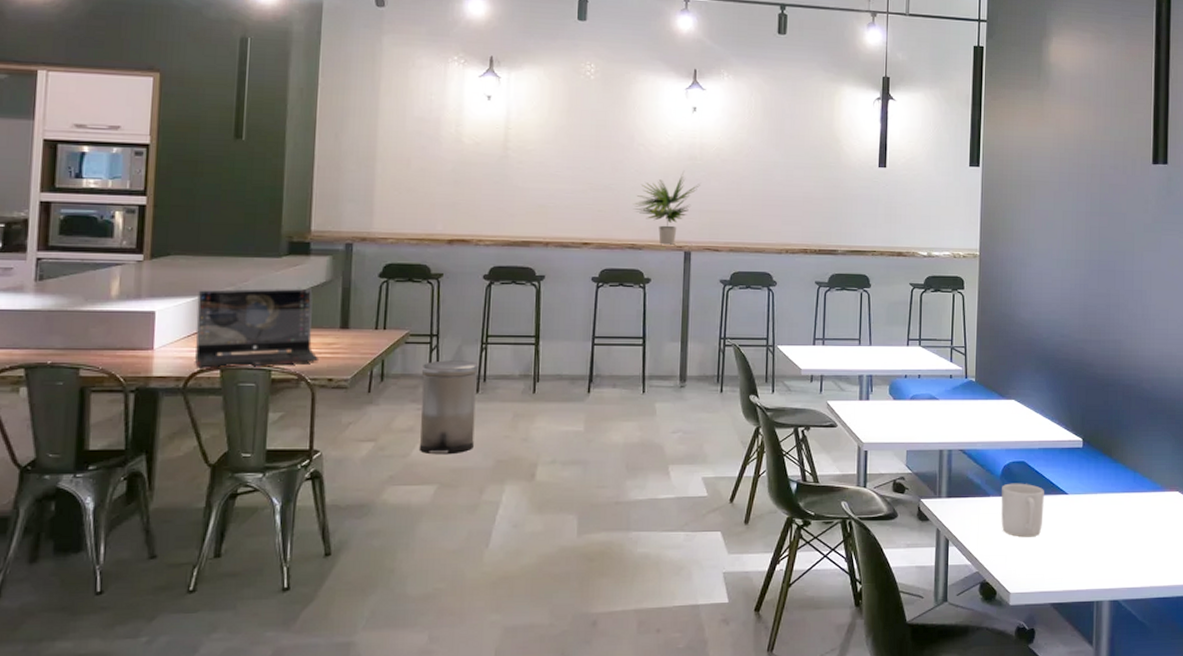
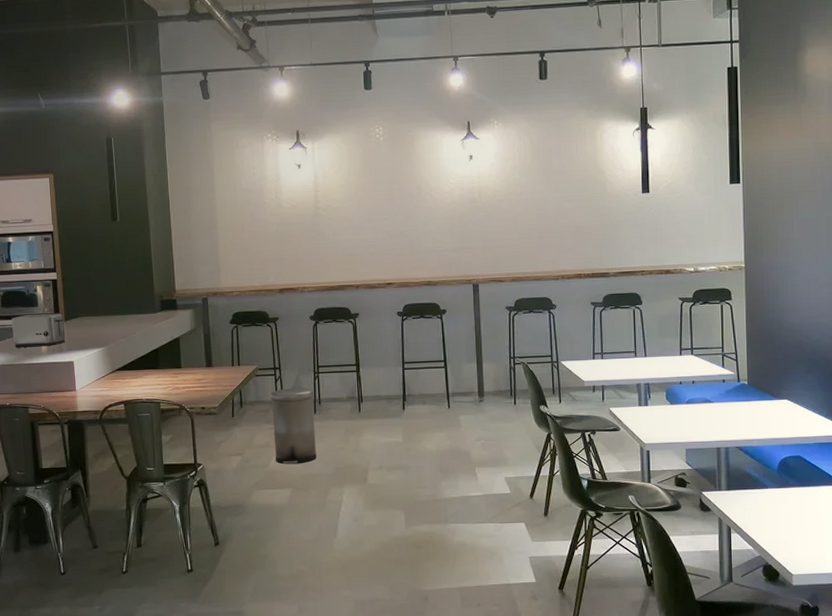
toaster: none [70,247,149,290] -> present [11,313,66,348]
laptop computer: present [194,288,318,368] -> none [101,336,193,403]
plant: present [633,170,700,245] -> none [425,213,482,280]
mug: present [1001,483,1044,537] -> none [779,475,822,525]

